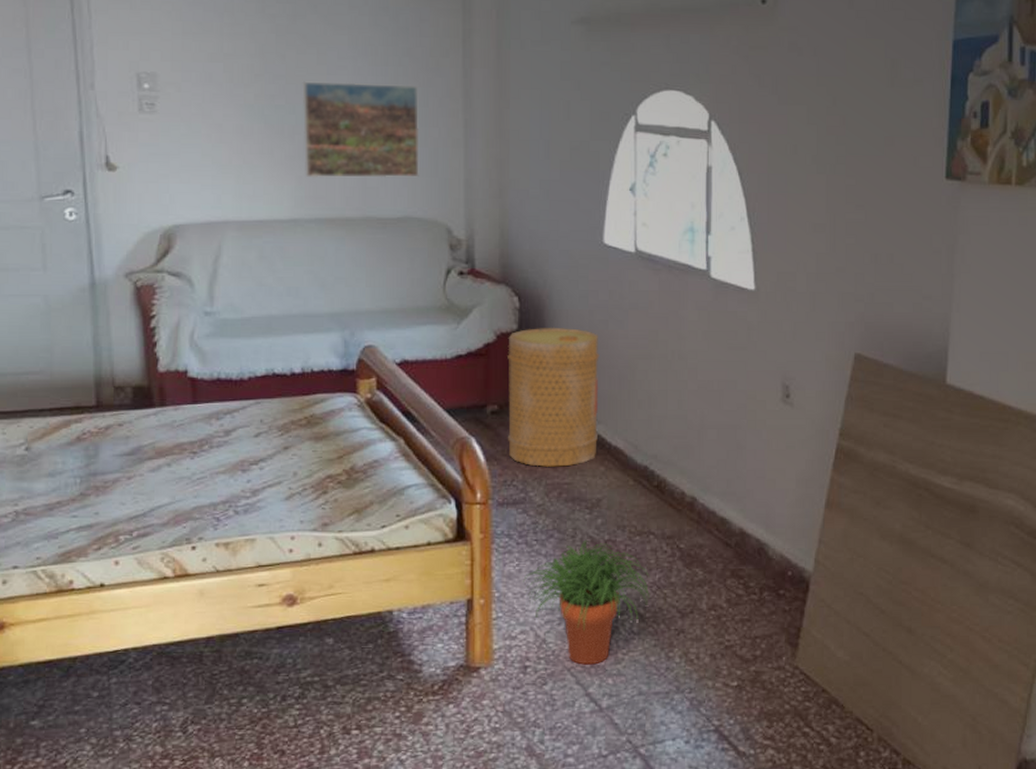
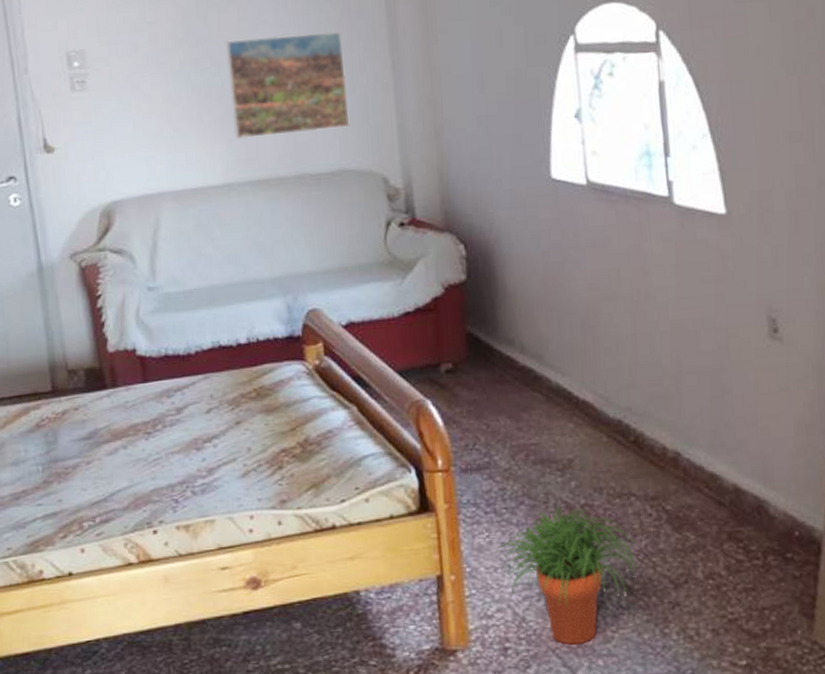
basket: present [507,327,599,467] -> none [457,273,564,428]

